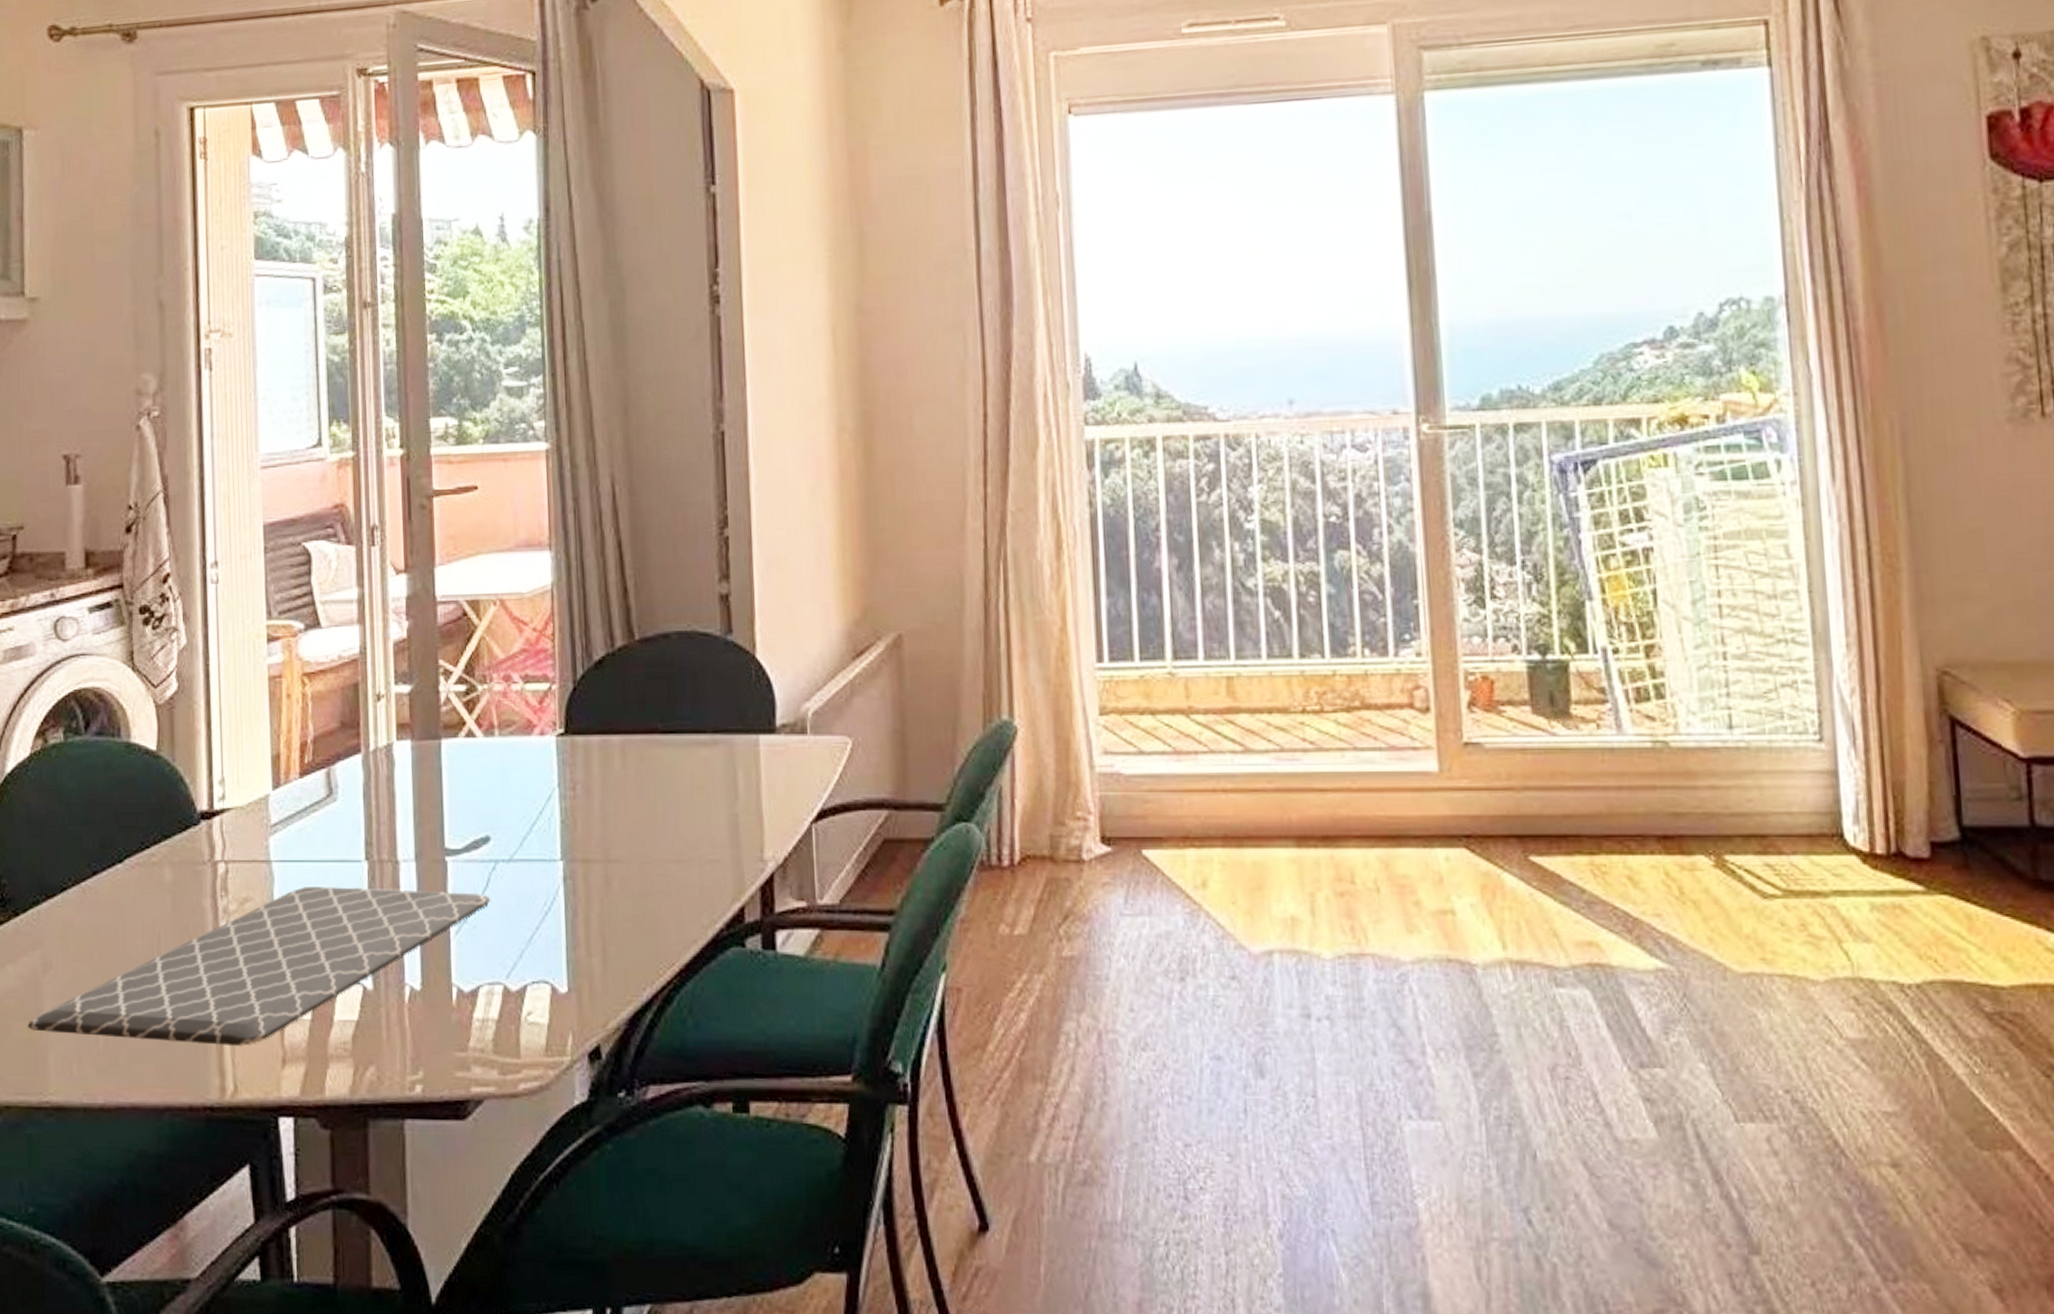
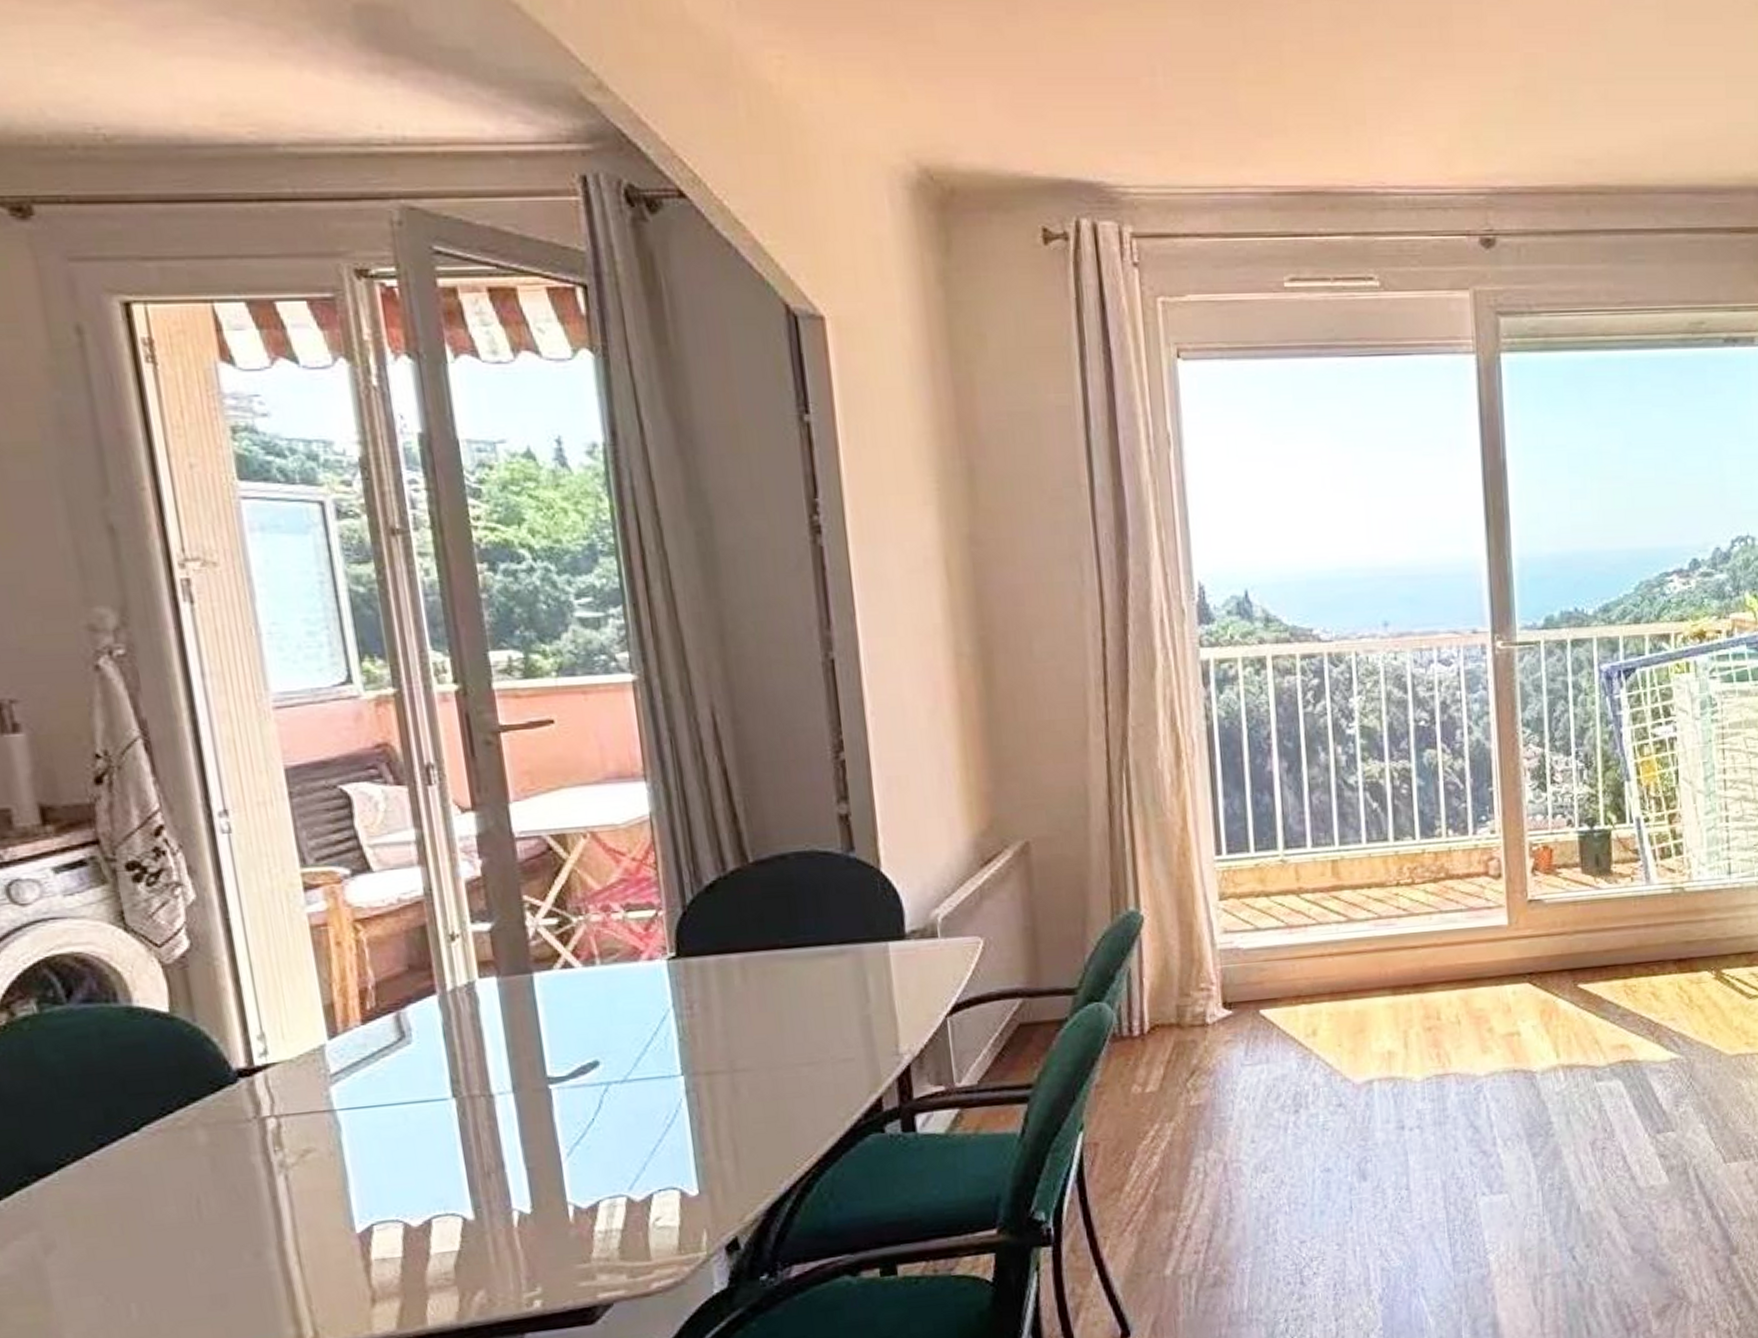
placemat: present [27,887,491,1046] -> none [30,1115,606,1314]

